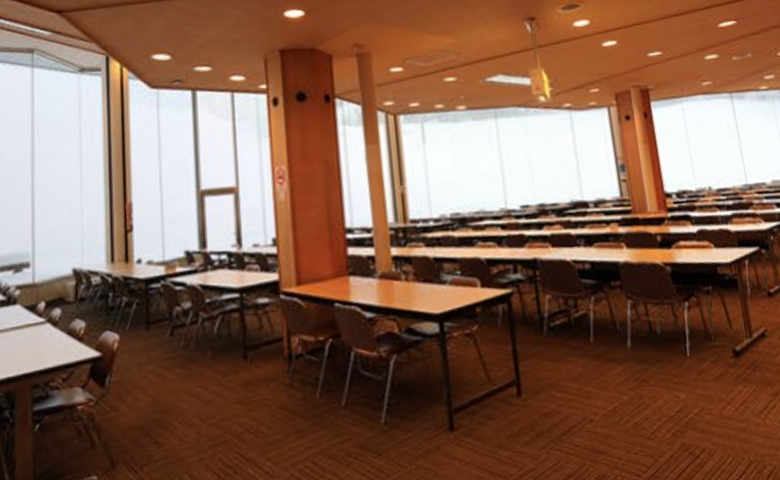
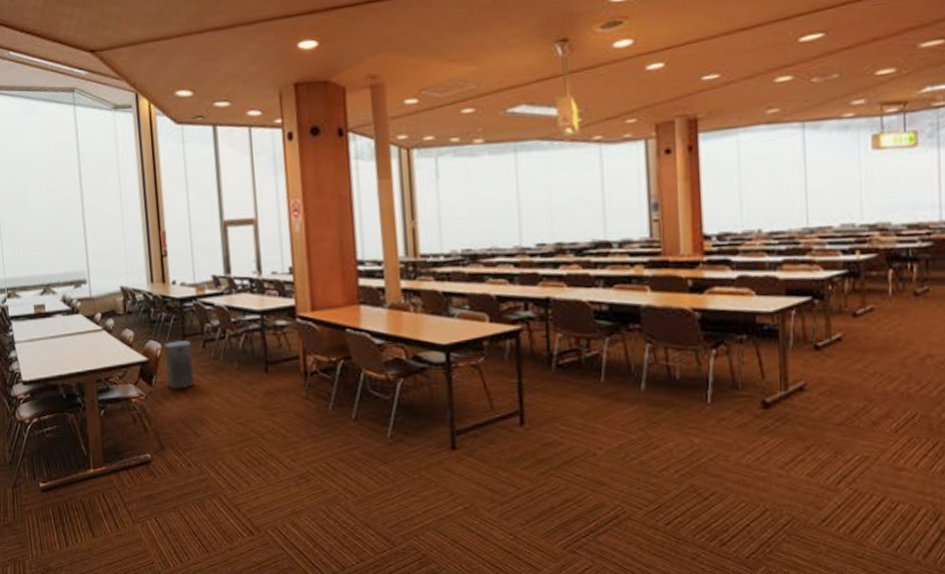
air purifier: none [124,328,159,389] -> present [165,340,195,389]

